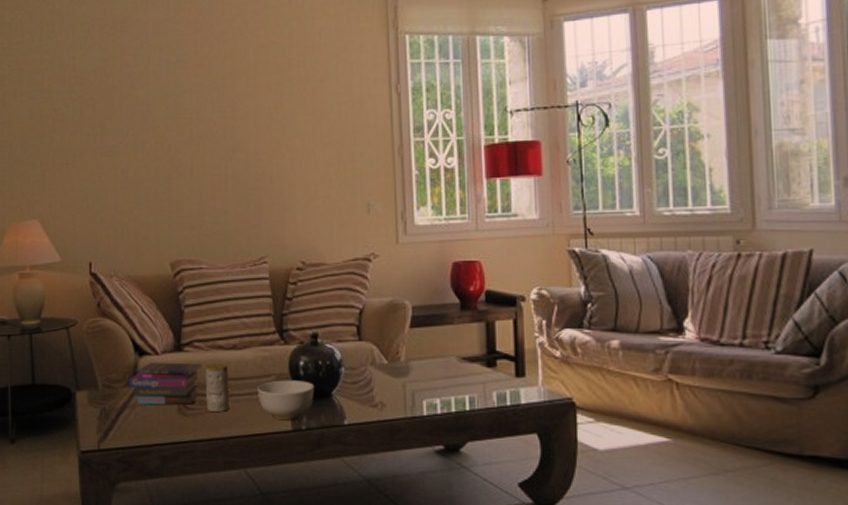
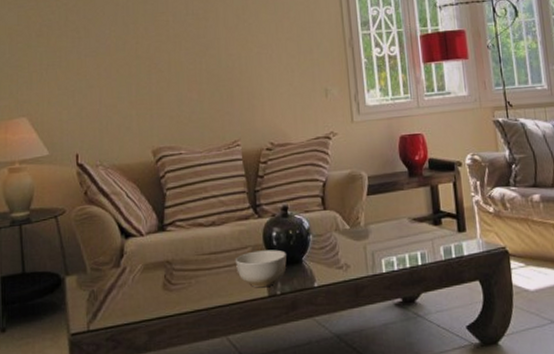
books: present [129,363,203,405] -> none [116,241,185,285]
candle: present [205,364,229,413] -> none [186,240,211,286]

